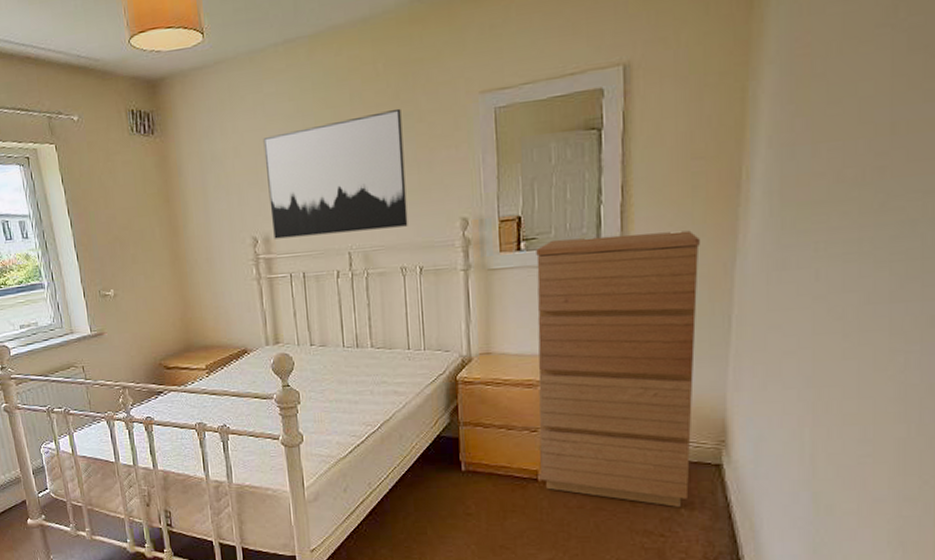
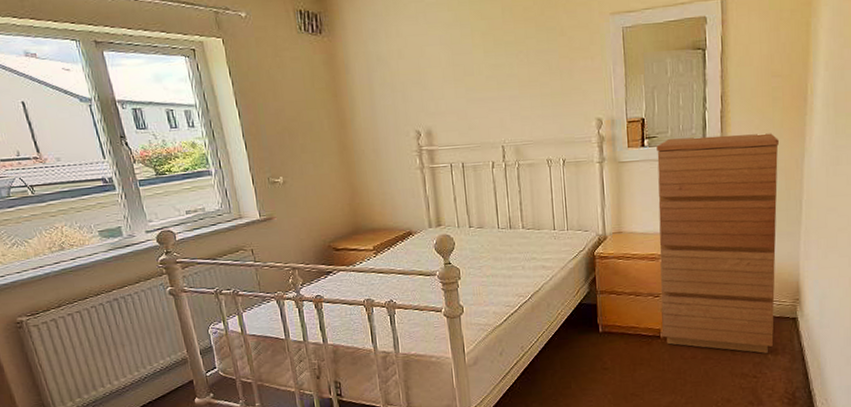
wall art: present [263,108,408,239] -> none [425,23,553,133]

